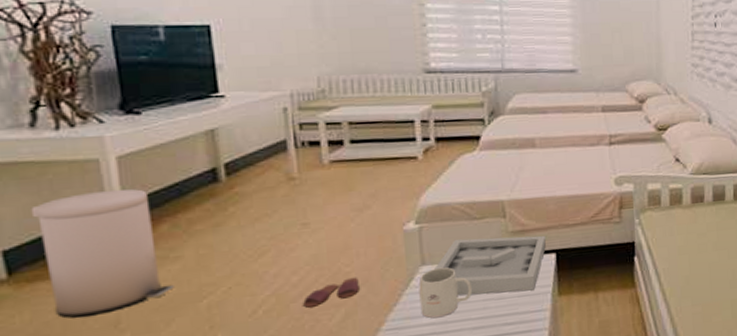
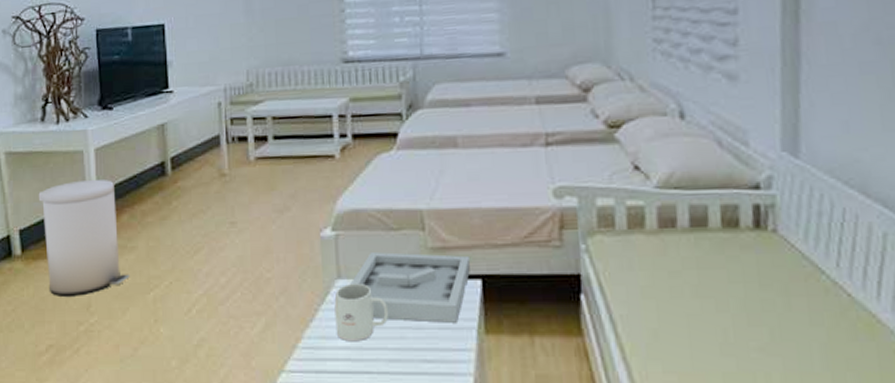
slippers: present [303,277,359,308] -> none [229,284,279,312]

